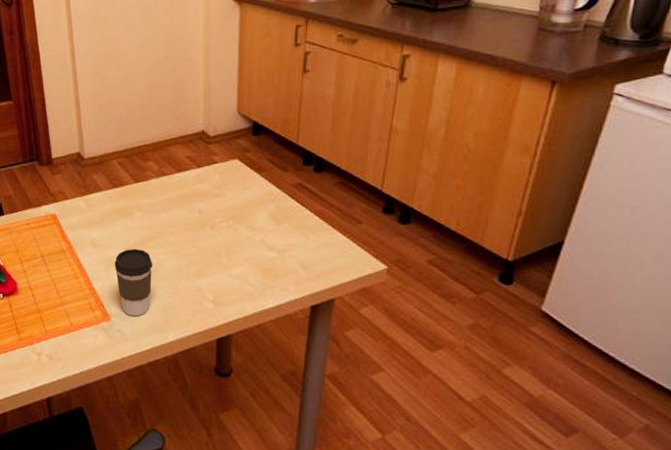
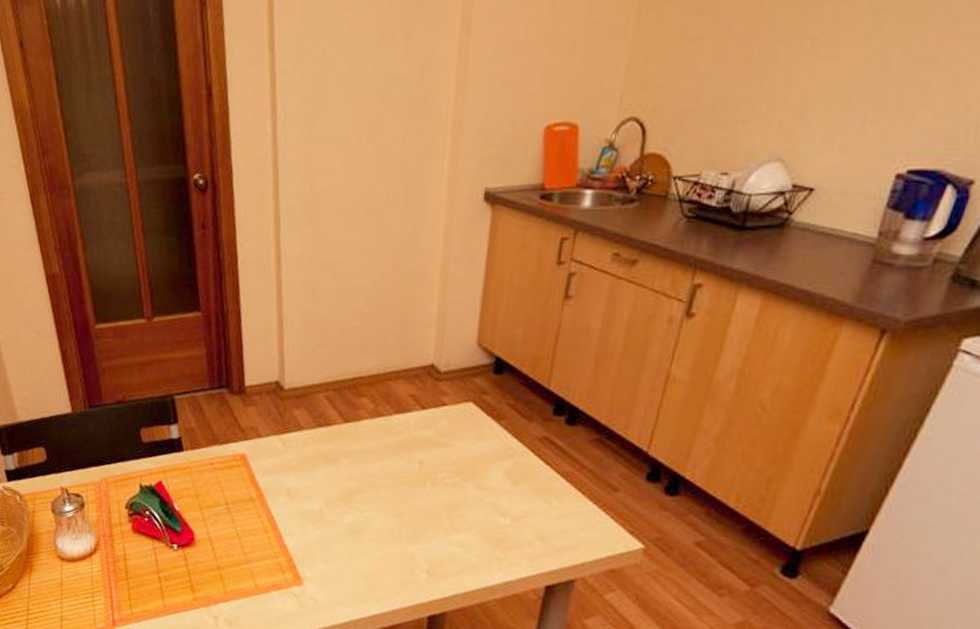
coffee cup: present [114,248,153,316] -> none [312,502,359,583]

